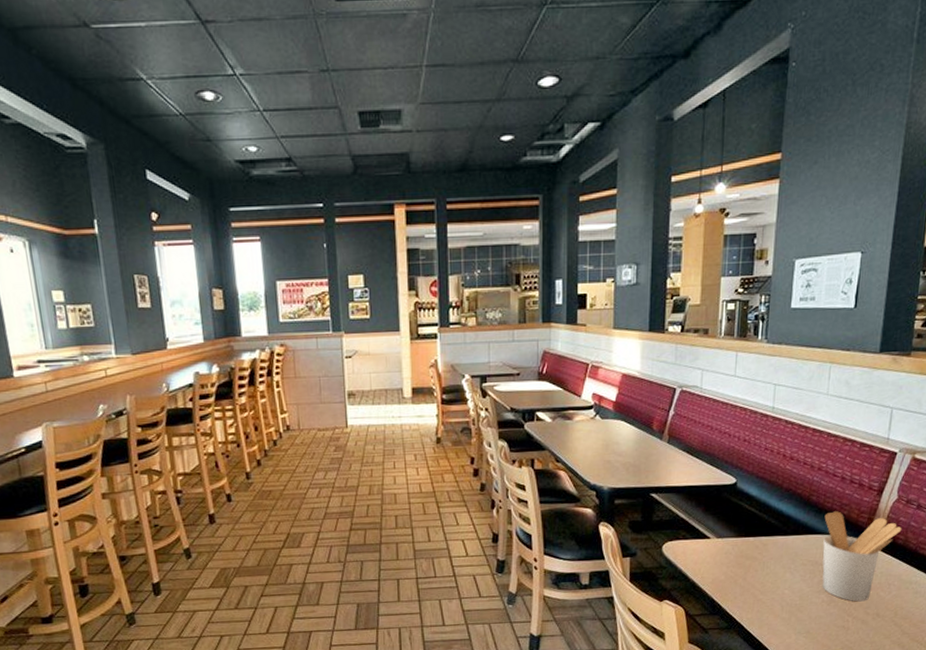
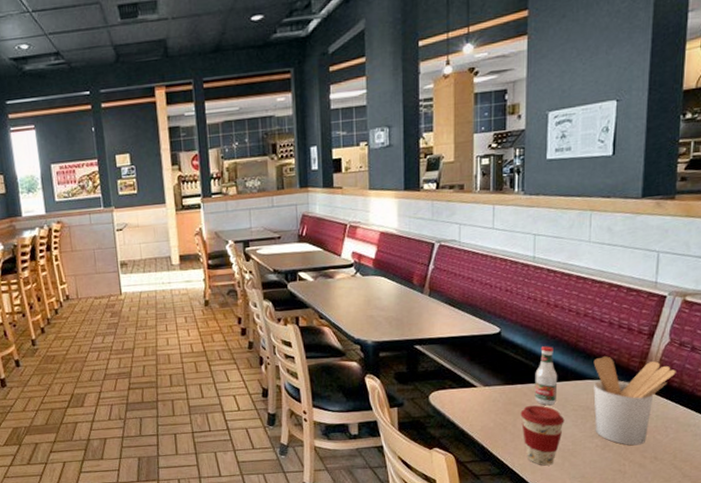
coffee cup: none [751,558,794,621] -> present [520,405,565,466]
tabasco sauce: none [766,499,790,560] -> present [534,346,558,406]

